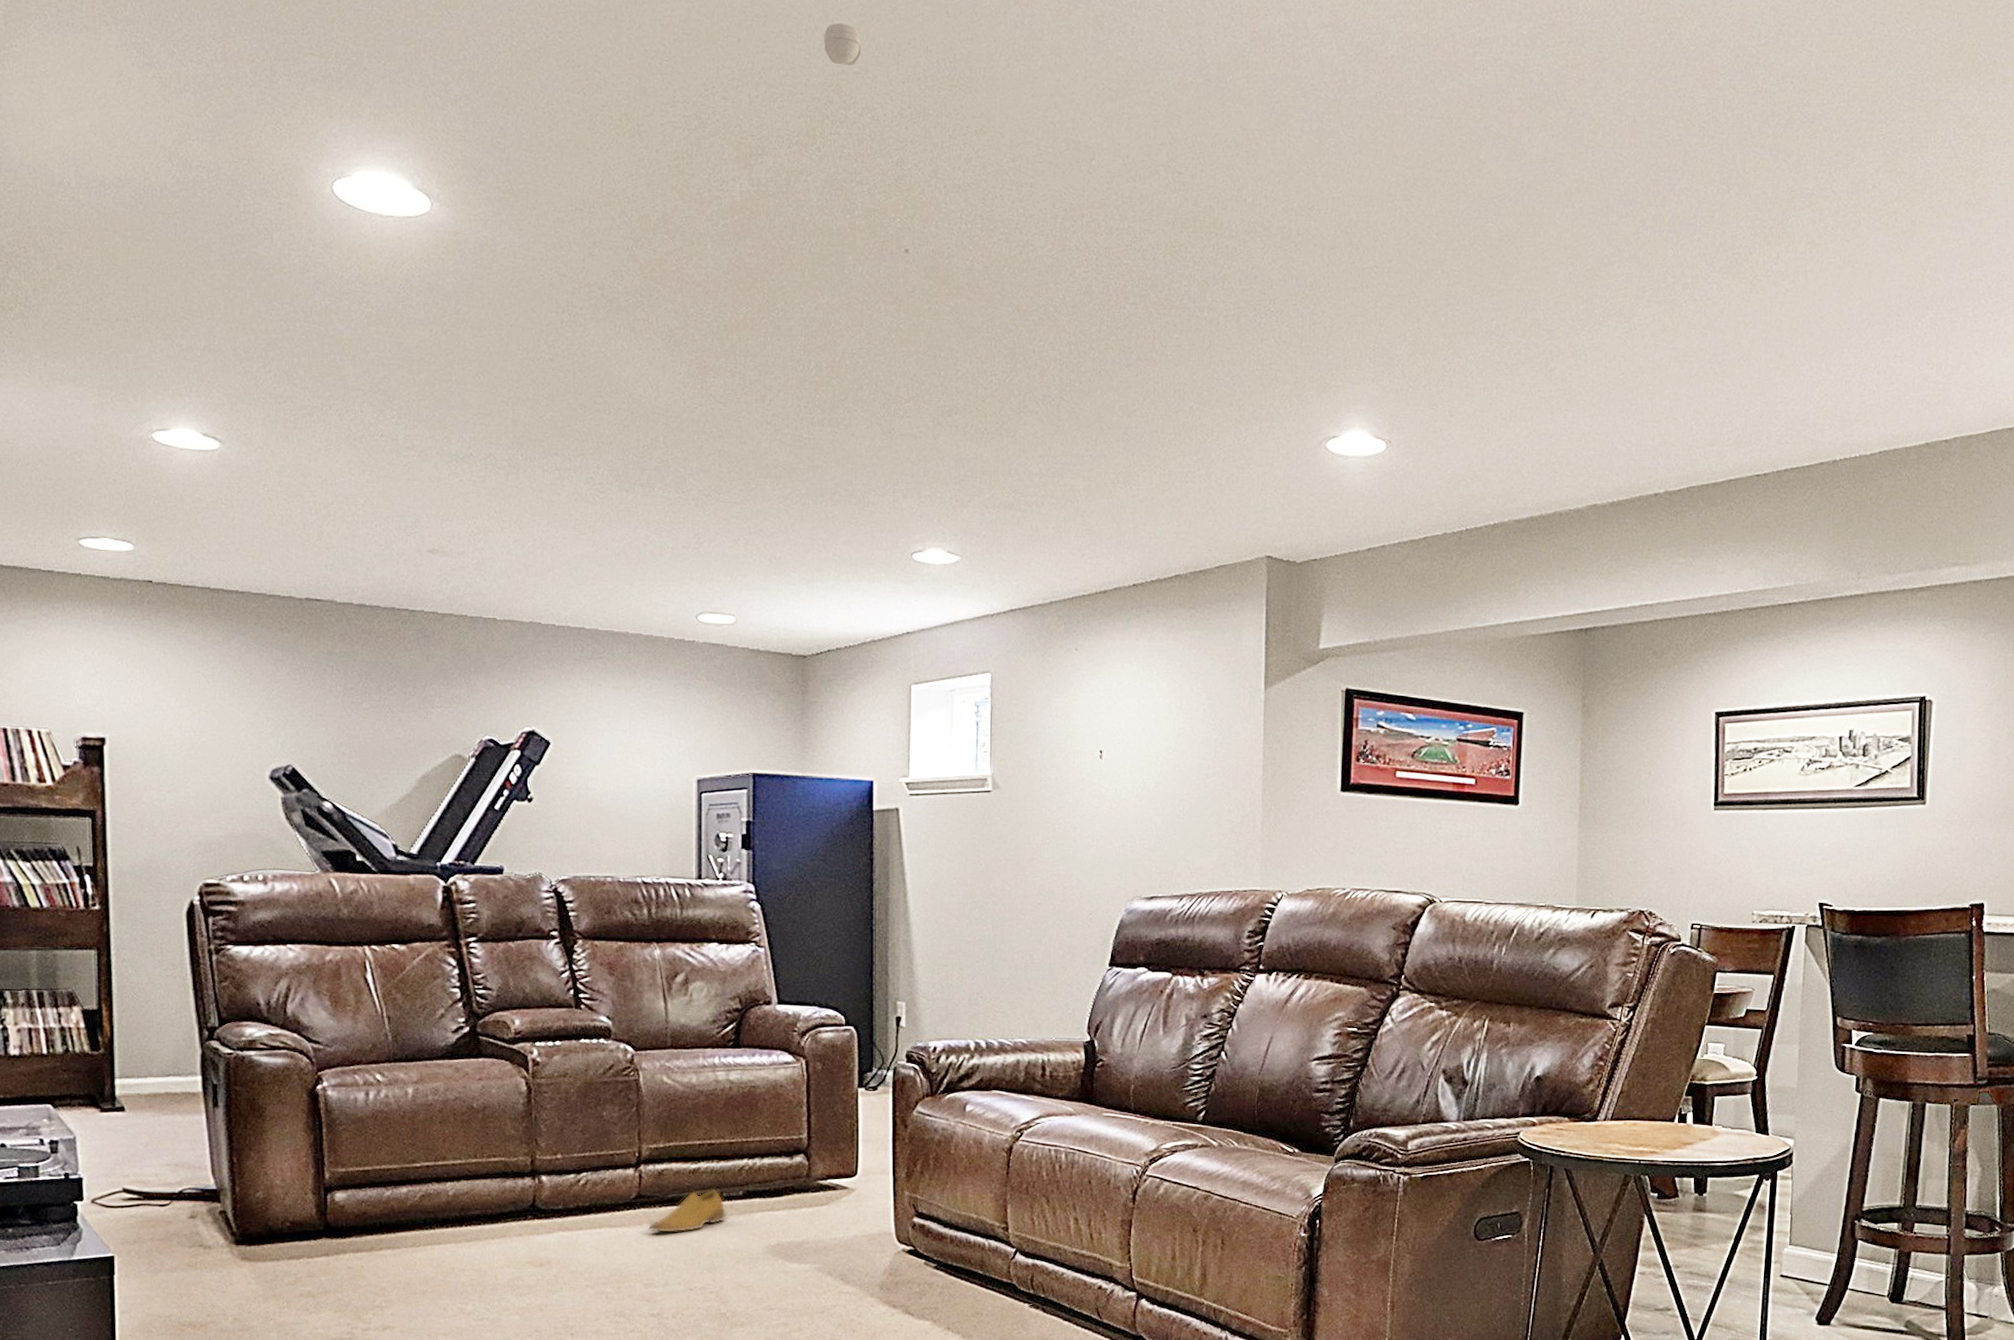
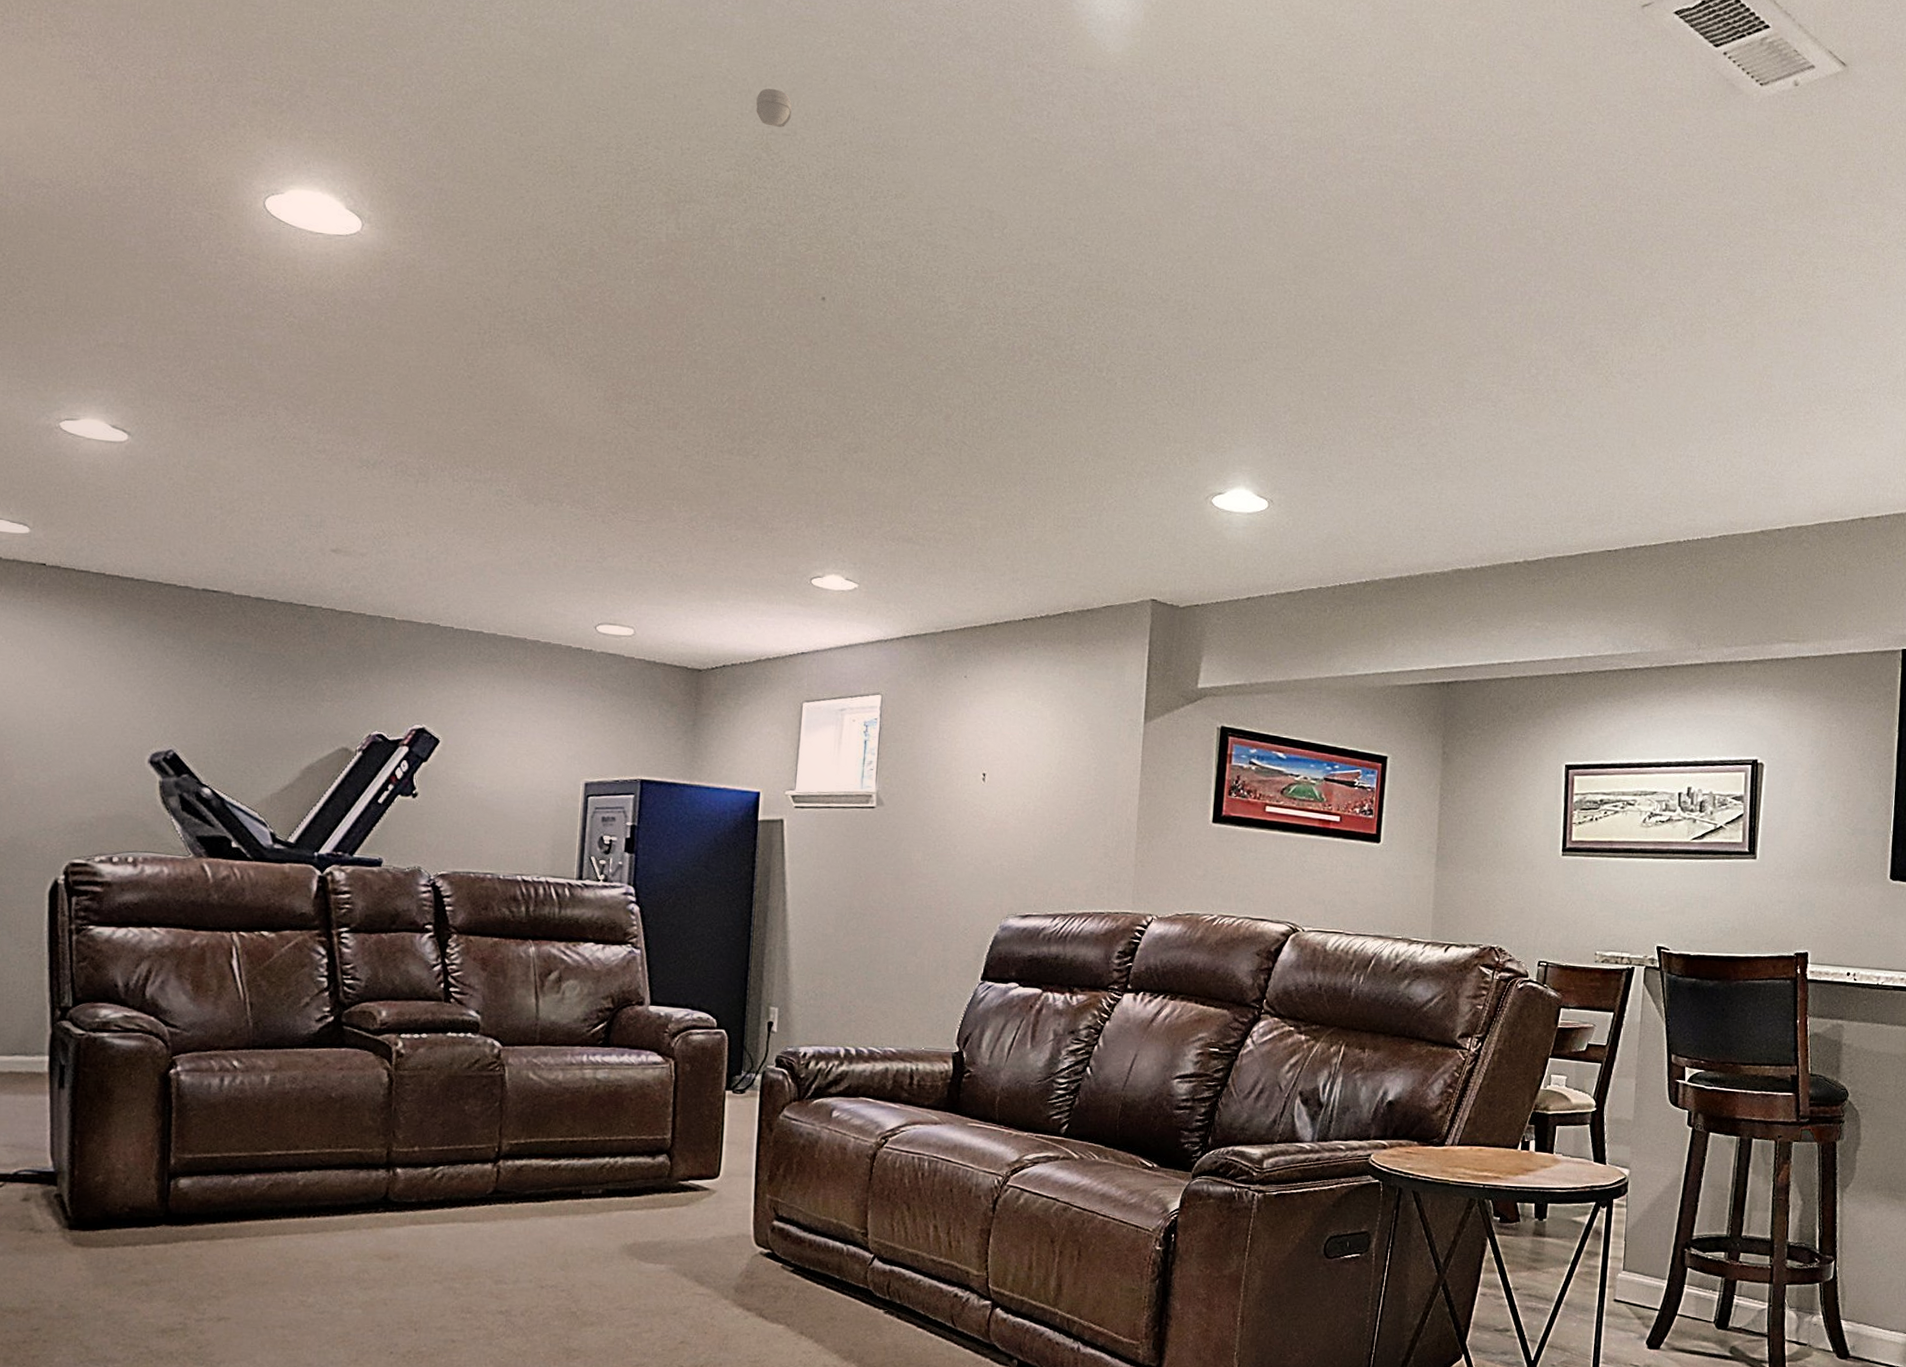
shoe: present [648,1189,727,1234] -> none [503,1186,585,1230]

